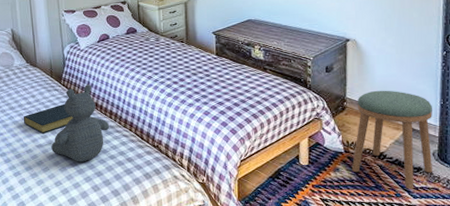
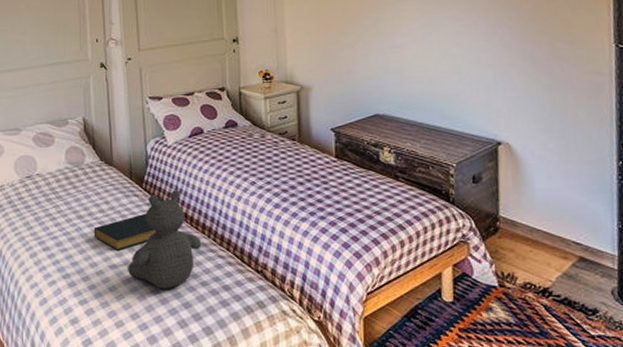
stool: present [351,90,433,189] -> none [508,208,612,338]

